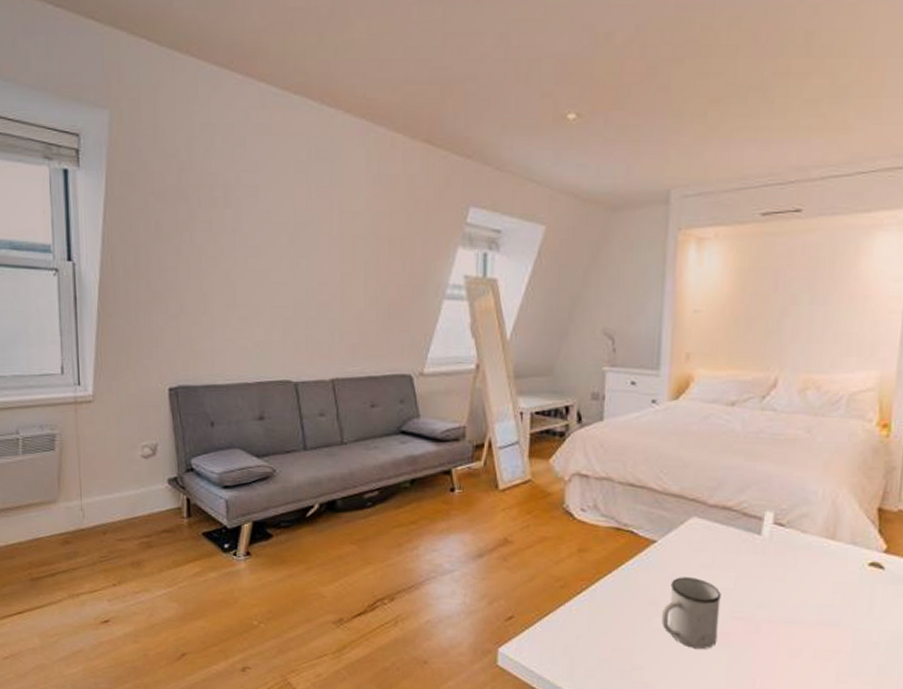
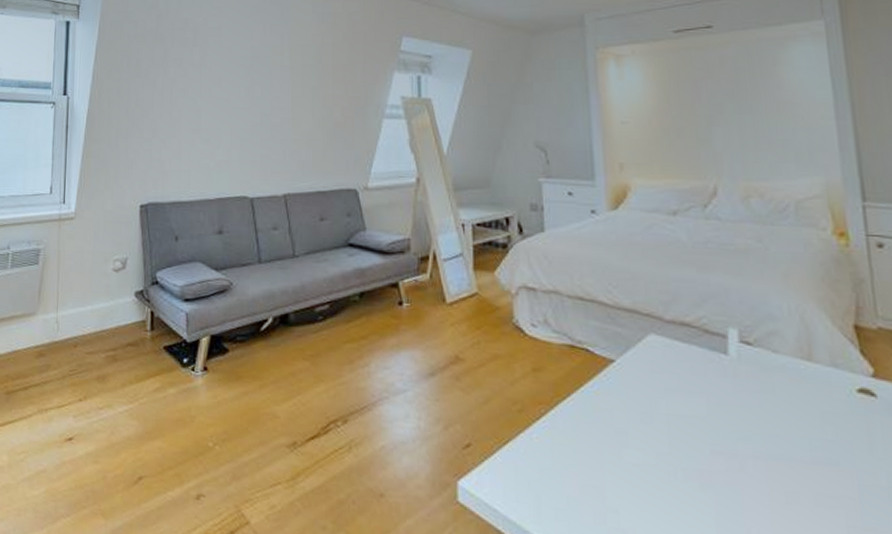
mug: present [661,577,721,649] -> none [630,402,699,490]

